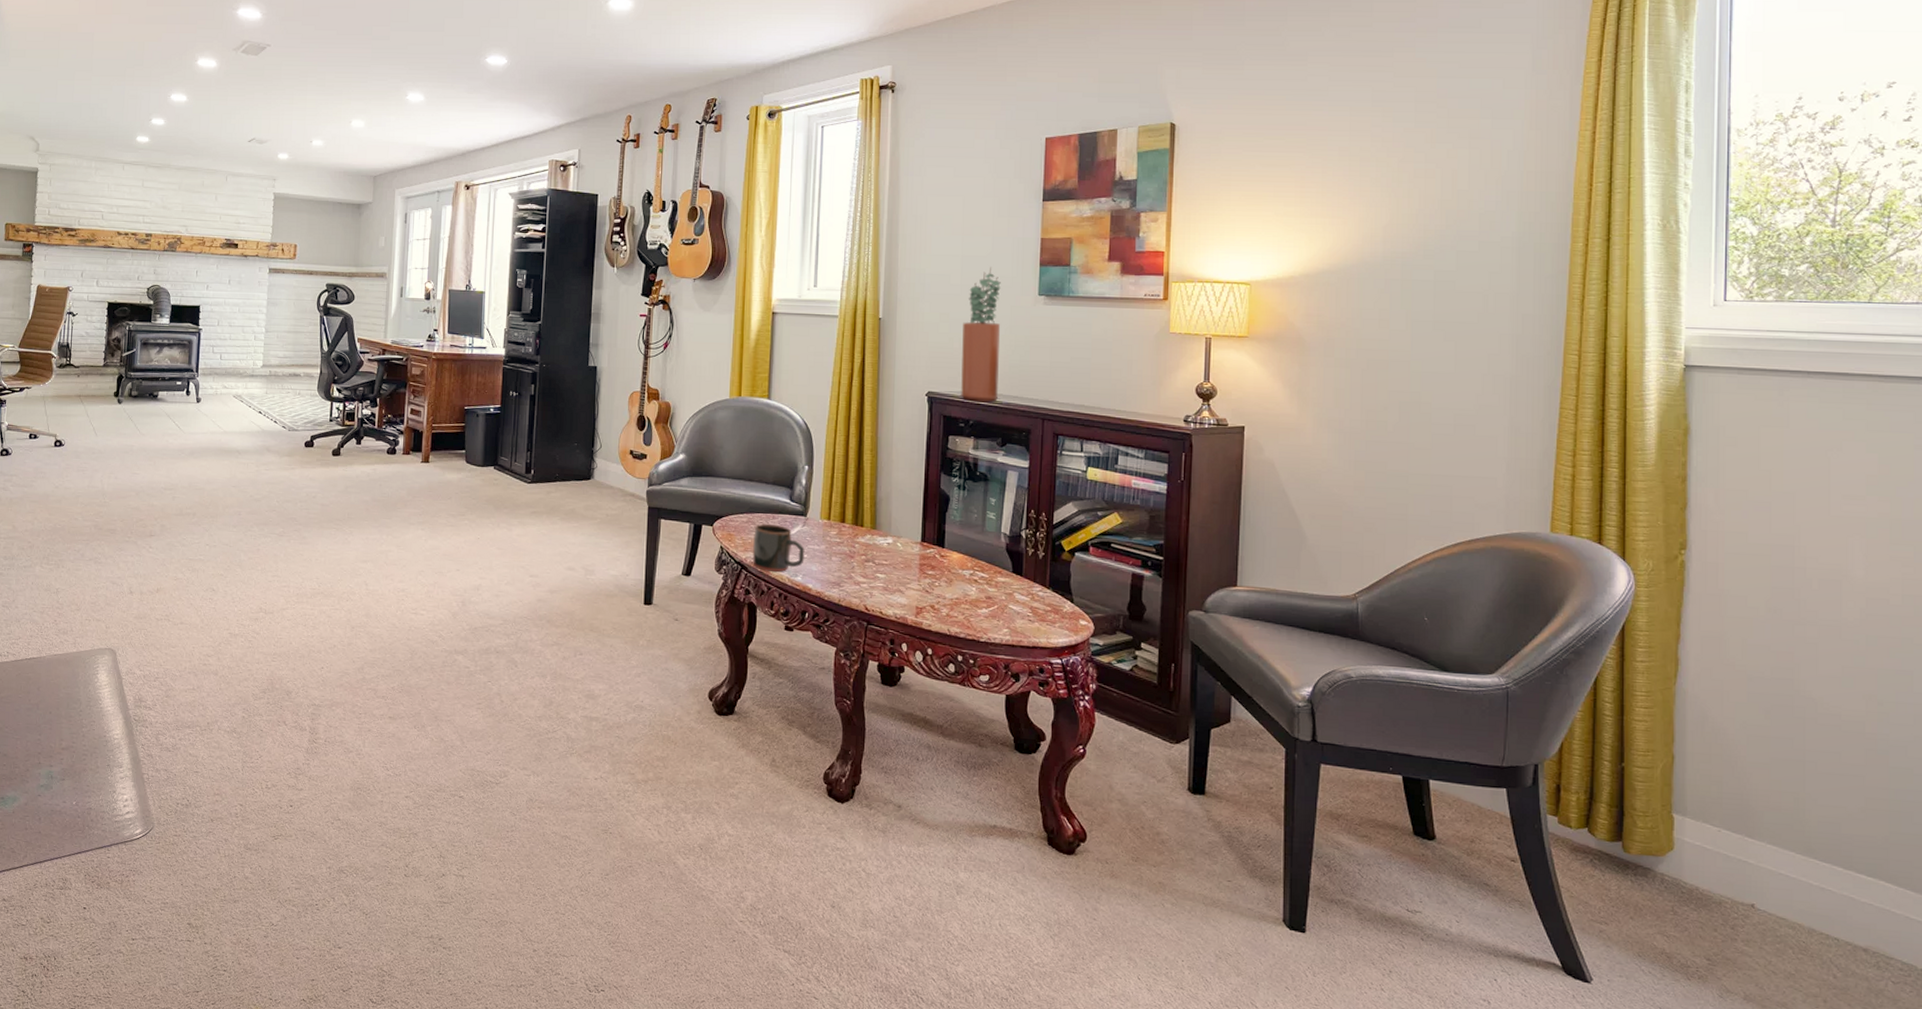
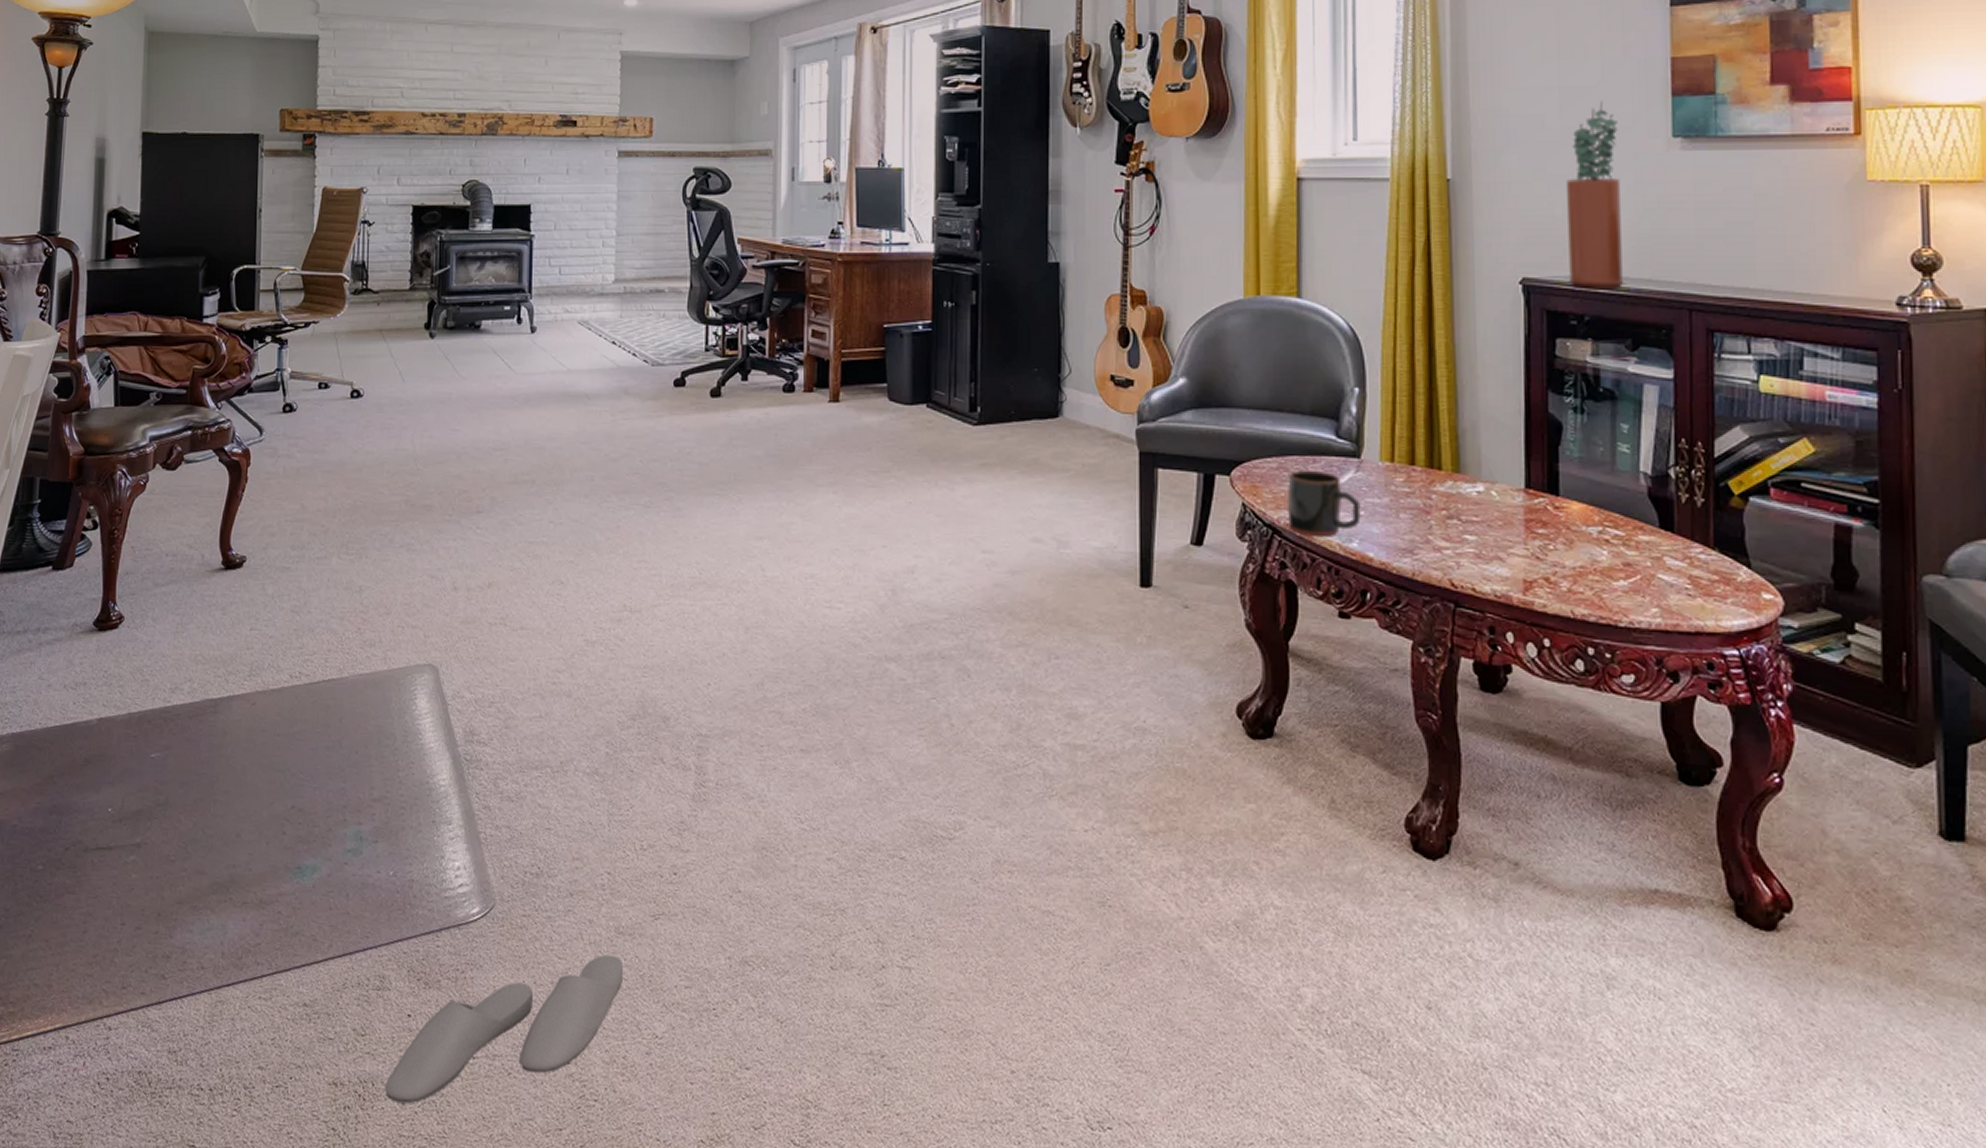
slippers: none [64,864,250,973] -> present [385,954,624,1104]

